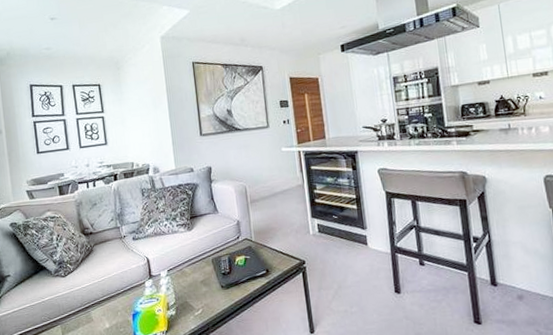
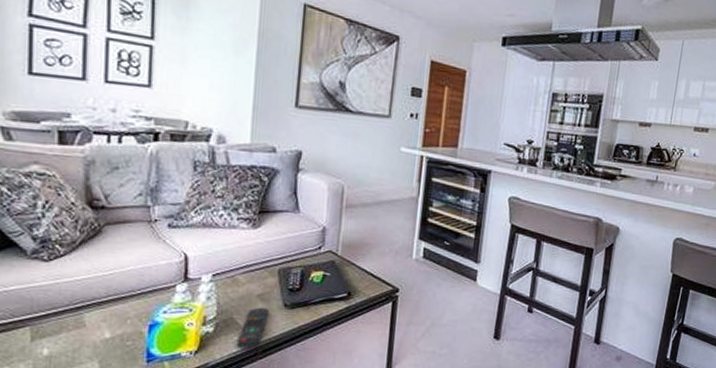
remote control: none [193,290,212,325] -> present [236,307,269,348]

